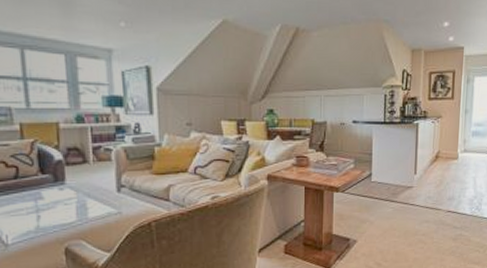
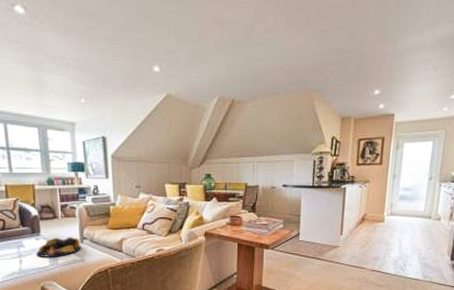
fruit bowl: none [59,185,118,211] -> present [36,237,81,257]

